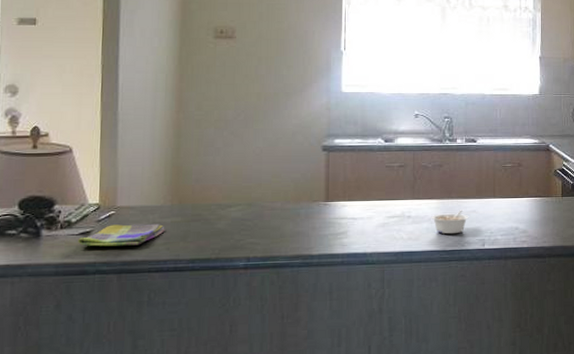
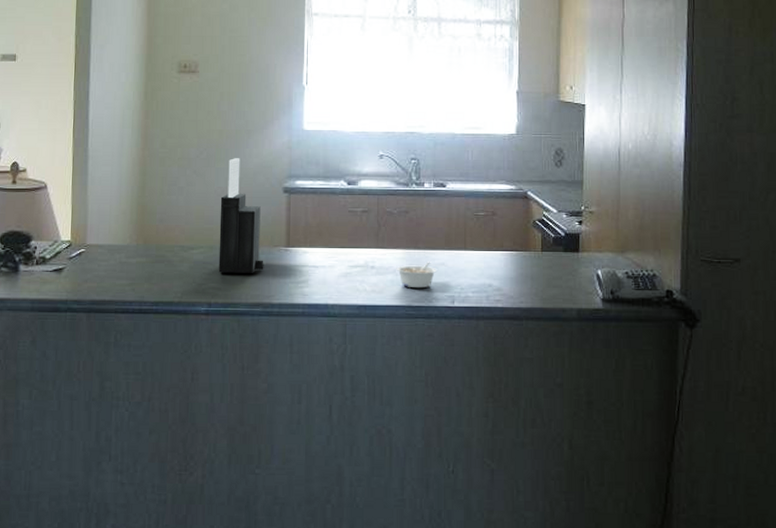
dish towel: present [77,223,165,247] -> none [51,263,131,285]
knife block: none [257,119,303,228] -> present [218,158,264,273]

